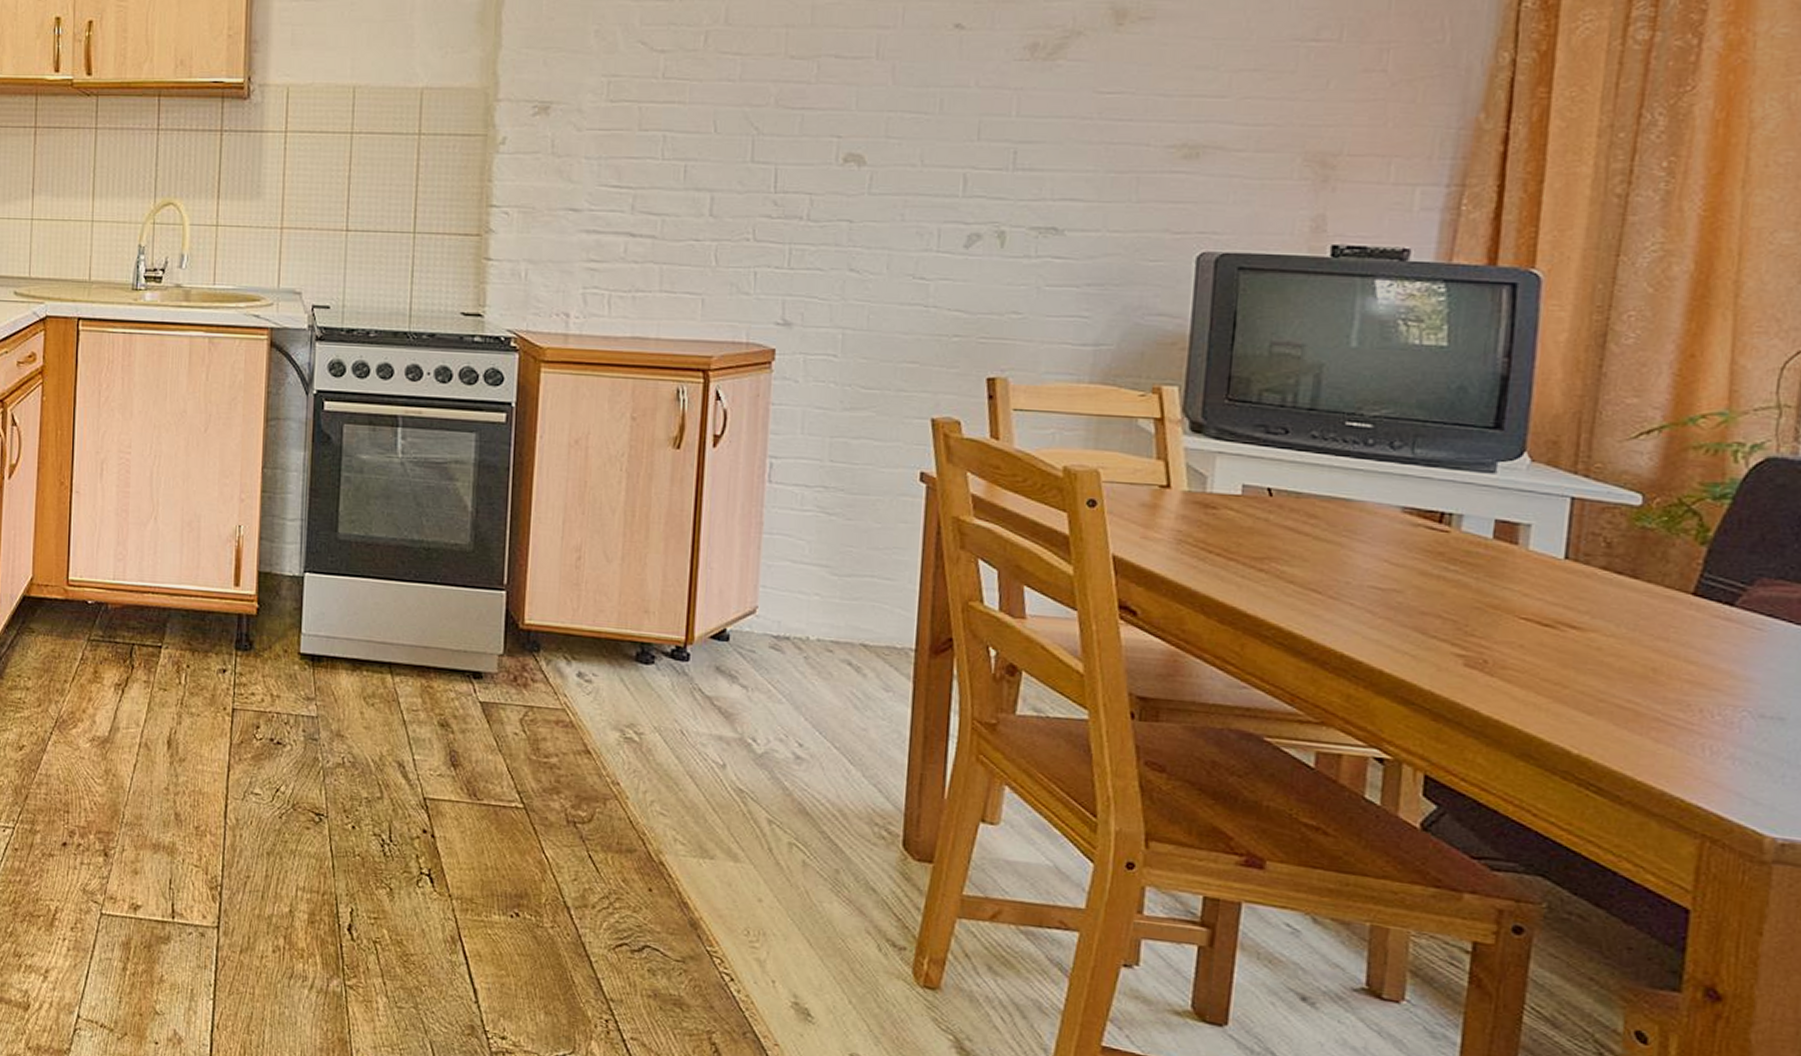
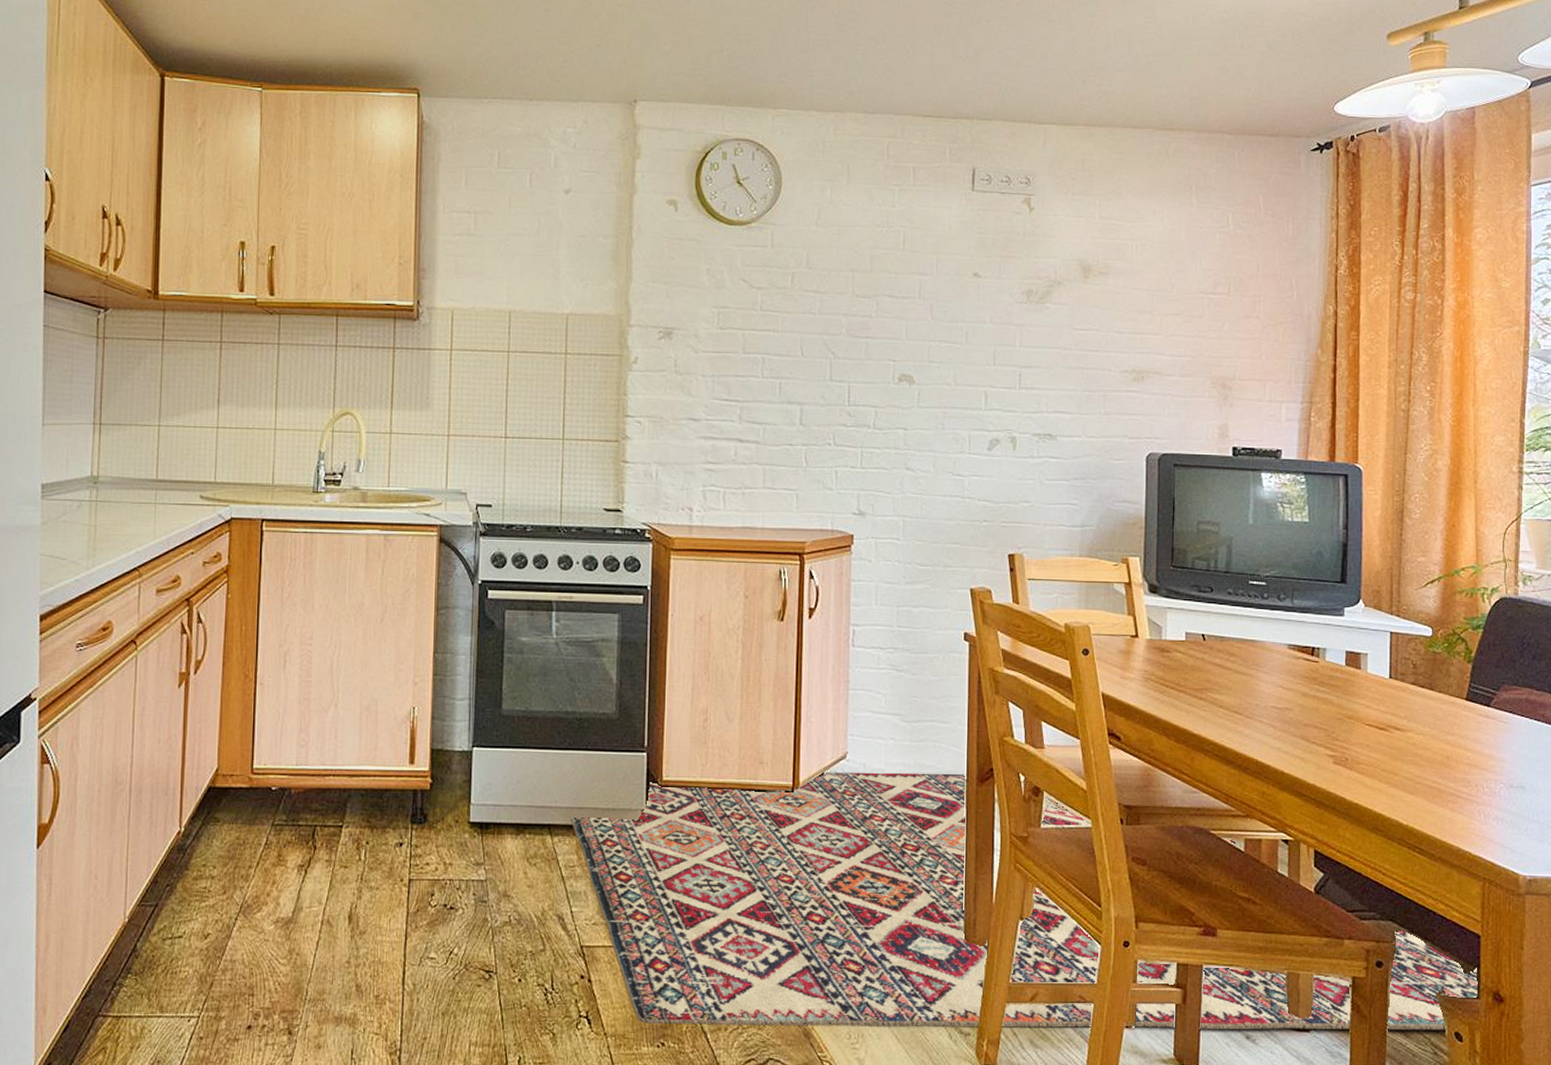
rug: none [413,624,1680,1027] -> present [569,772,1478,1030]

